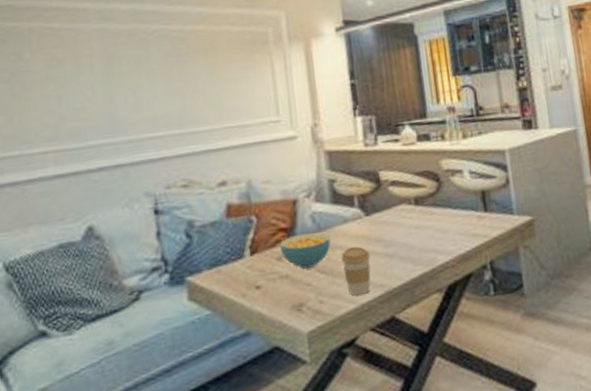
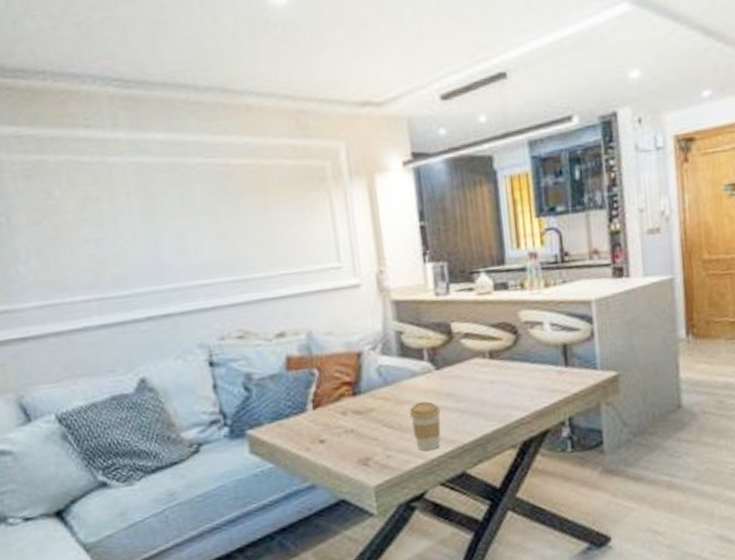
cereal bowl: present [279,232,331,270] -> none [343,386,398,424]

